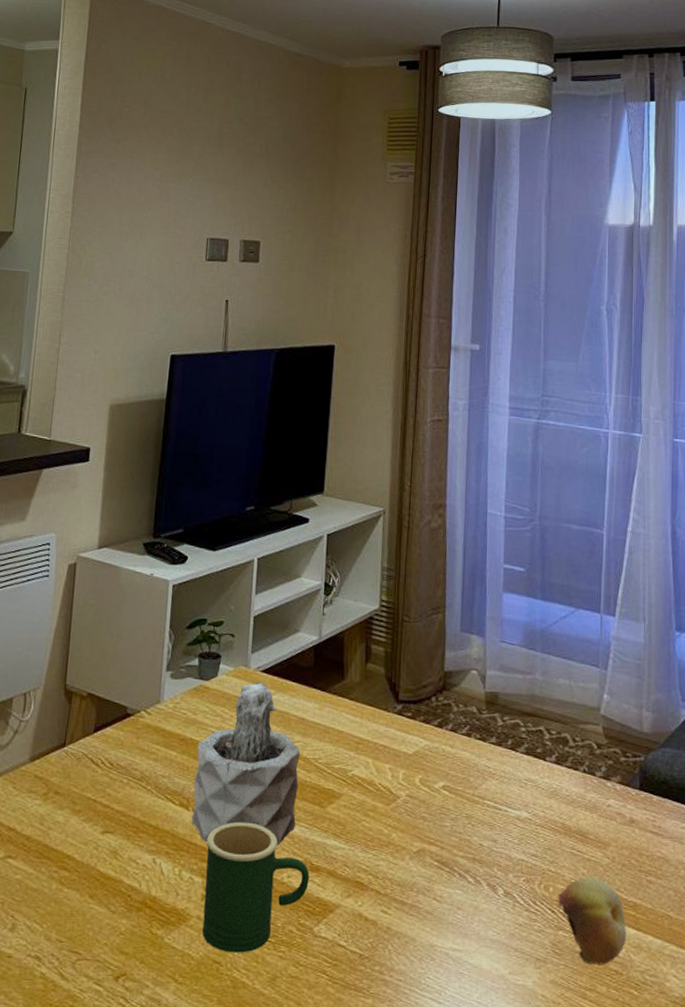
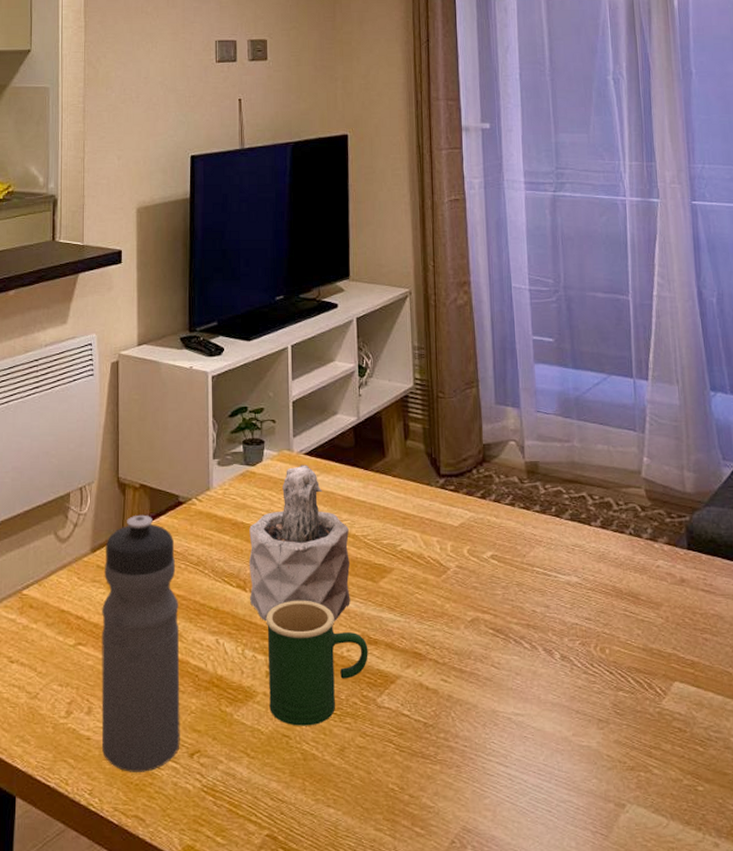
water bottle: none [23,725,118,994] -> present [101,514,180,772]
fruit: present [558,877,627,966] -> none [615,637,688,724]

